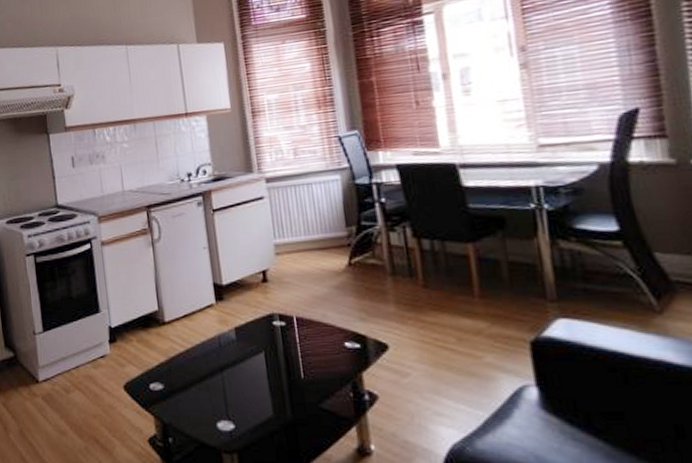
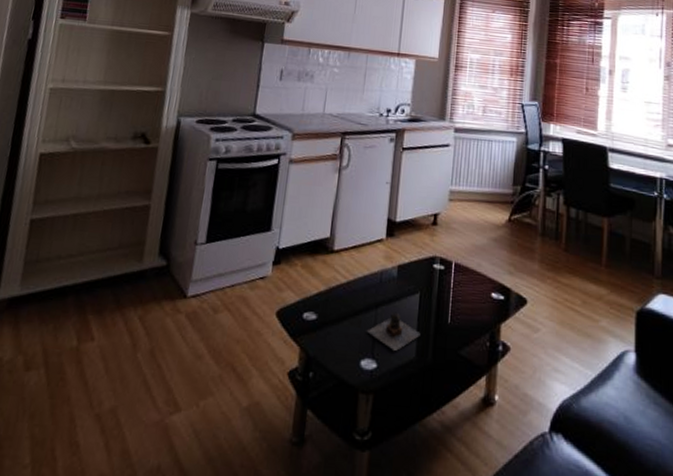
teapot: none [217,373,274,410] -> present [367,311,421,351]

